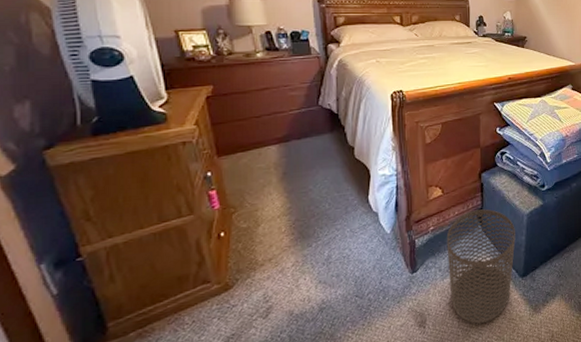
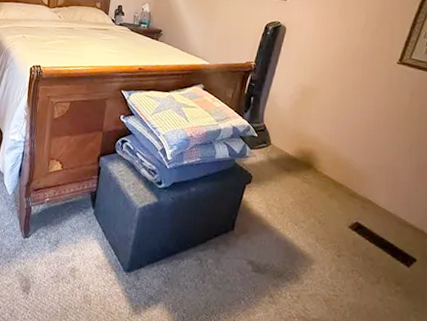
waste bin: present [446,209,516,324] -> none [55,191,126,308]

